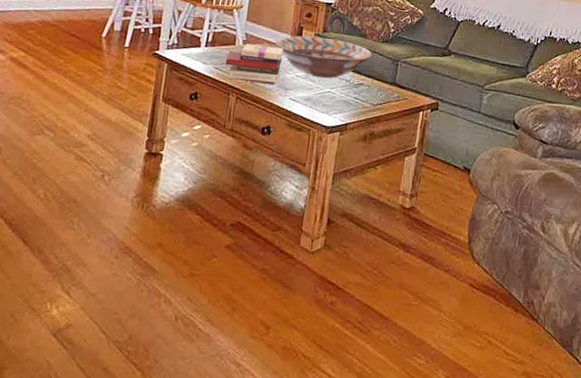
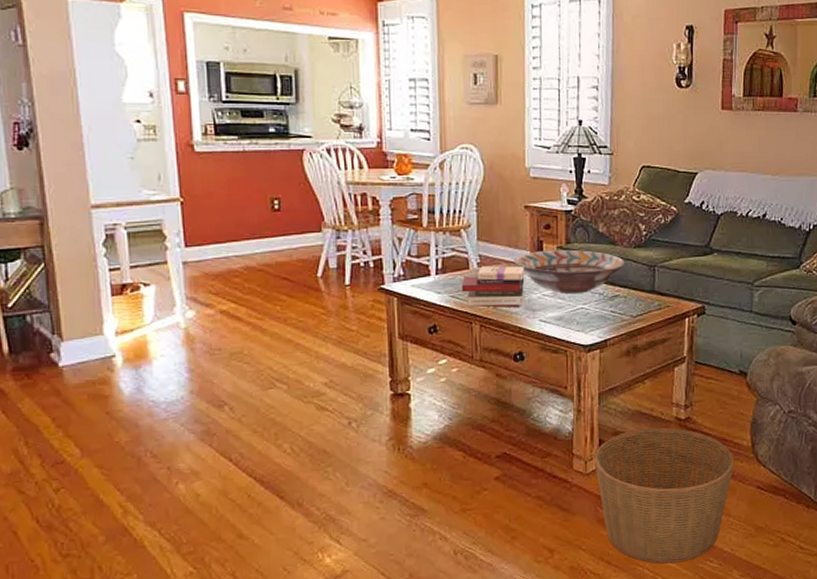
basket: none [320,213,451,355] -> present [594,427,735,564]

